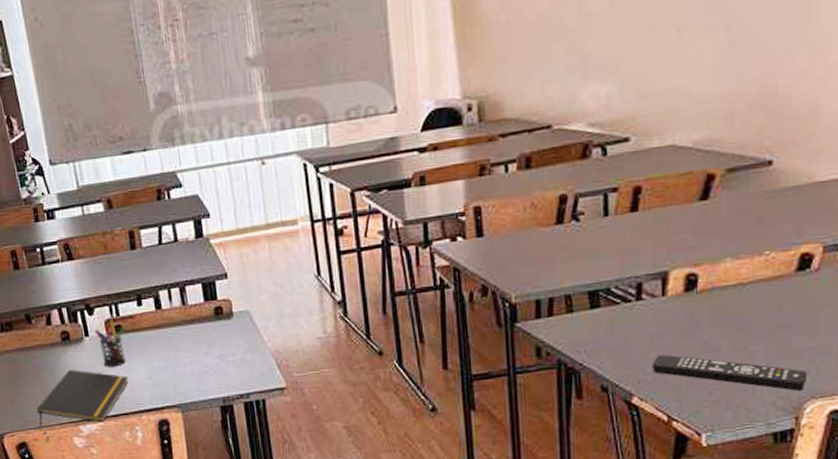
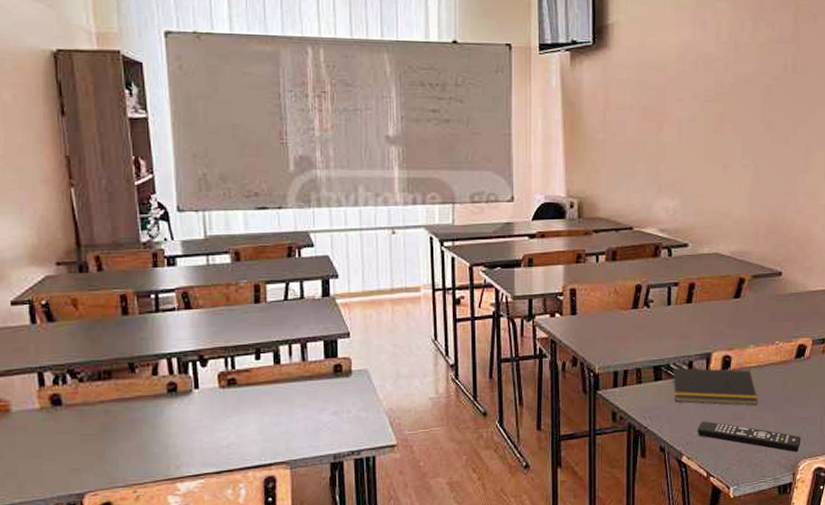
notepad: present [36,369,129,426] -> none [128,422,237,484]
pen holder: present [95,320,126,367] -> none [206,373,240,422]
notepad: none [614,290,739,334] -> present [672,367,758,405]

